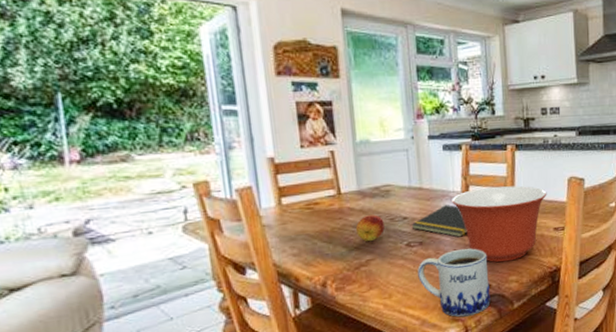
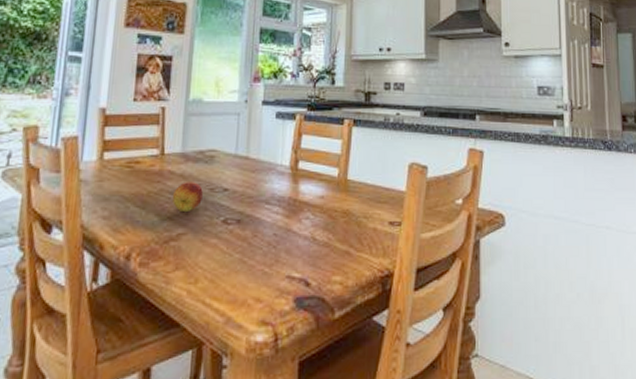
notepad: present [411,205,468,237] -> none [231,180,291,220]
mug: present [417,248,491,317] -> none [230,233,310,320]
mixing bowl: present [452,185,547,263] -> none [278,165,384,257]

